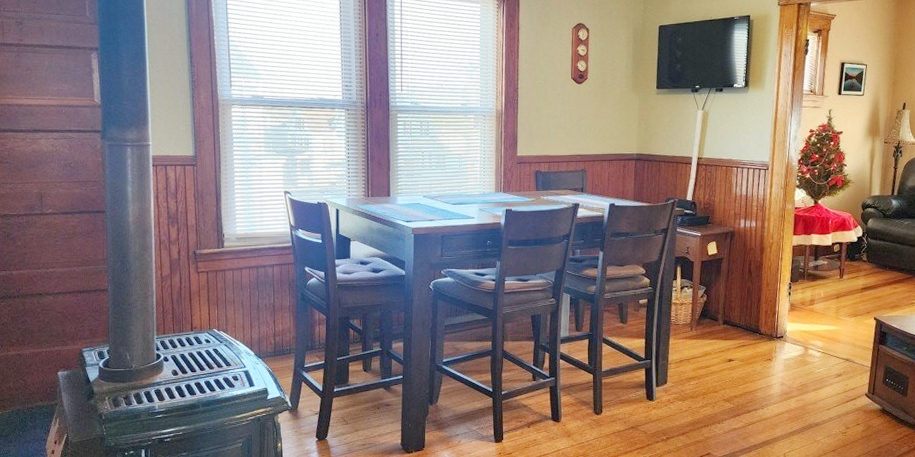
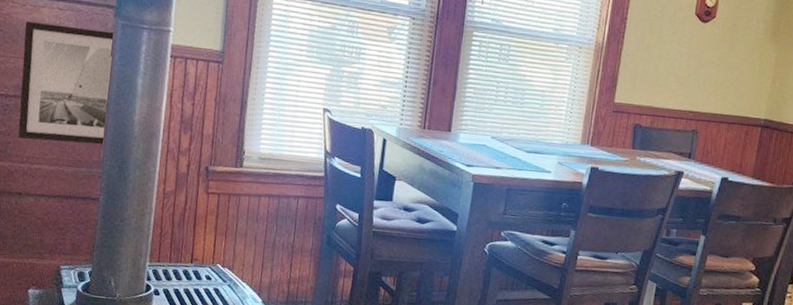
wall art: none [27,151,107,249] -> present [18,21,114,145]

